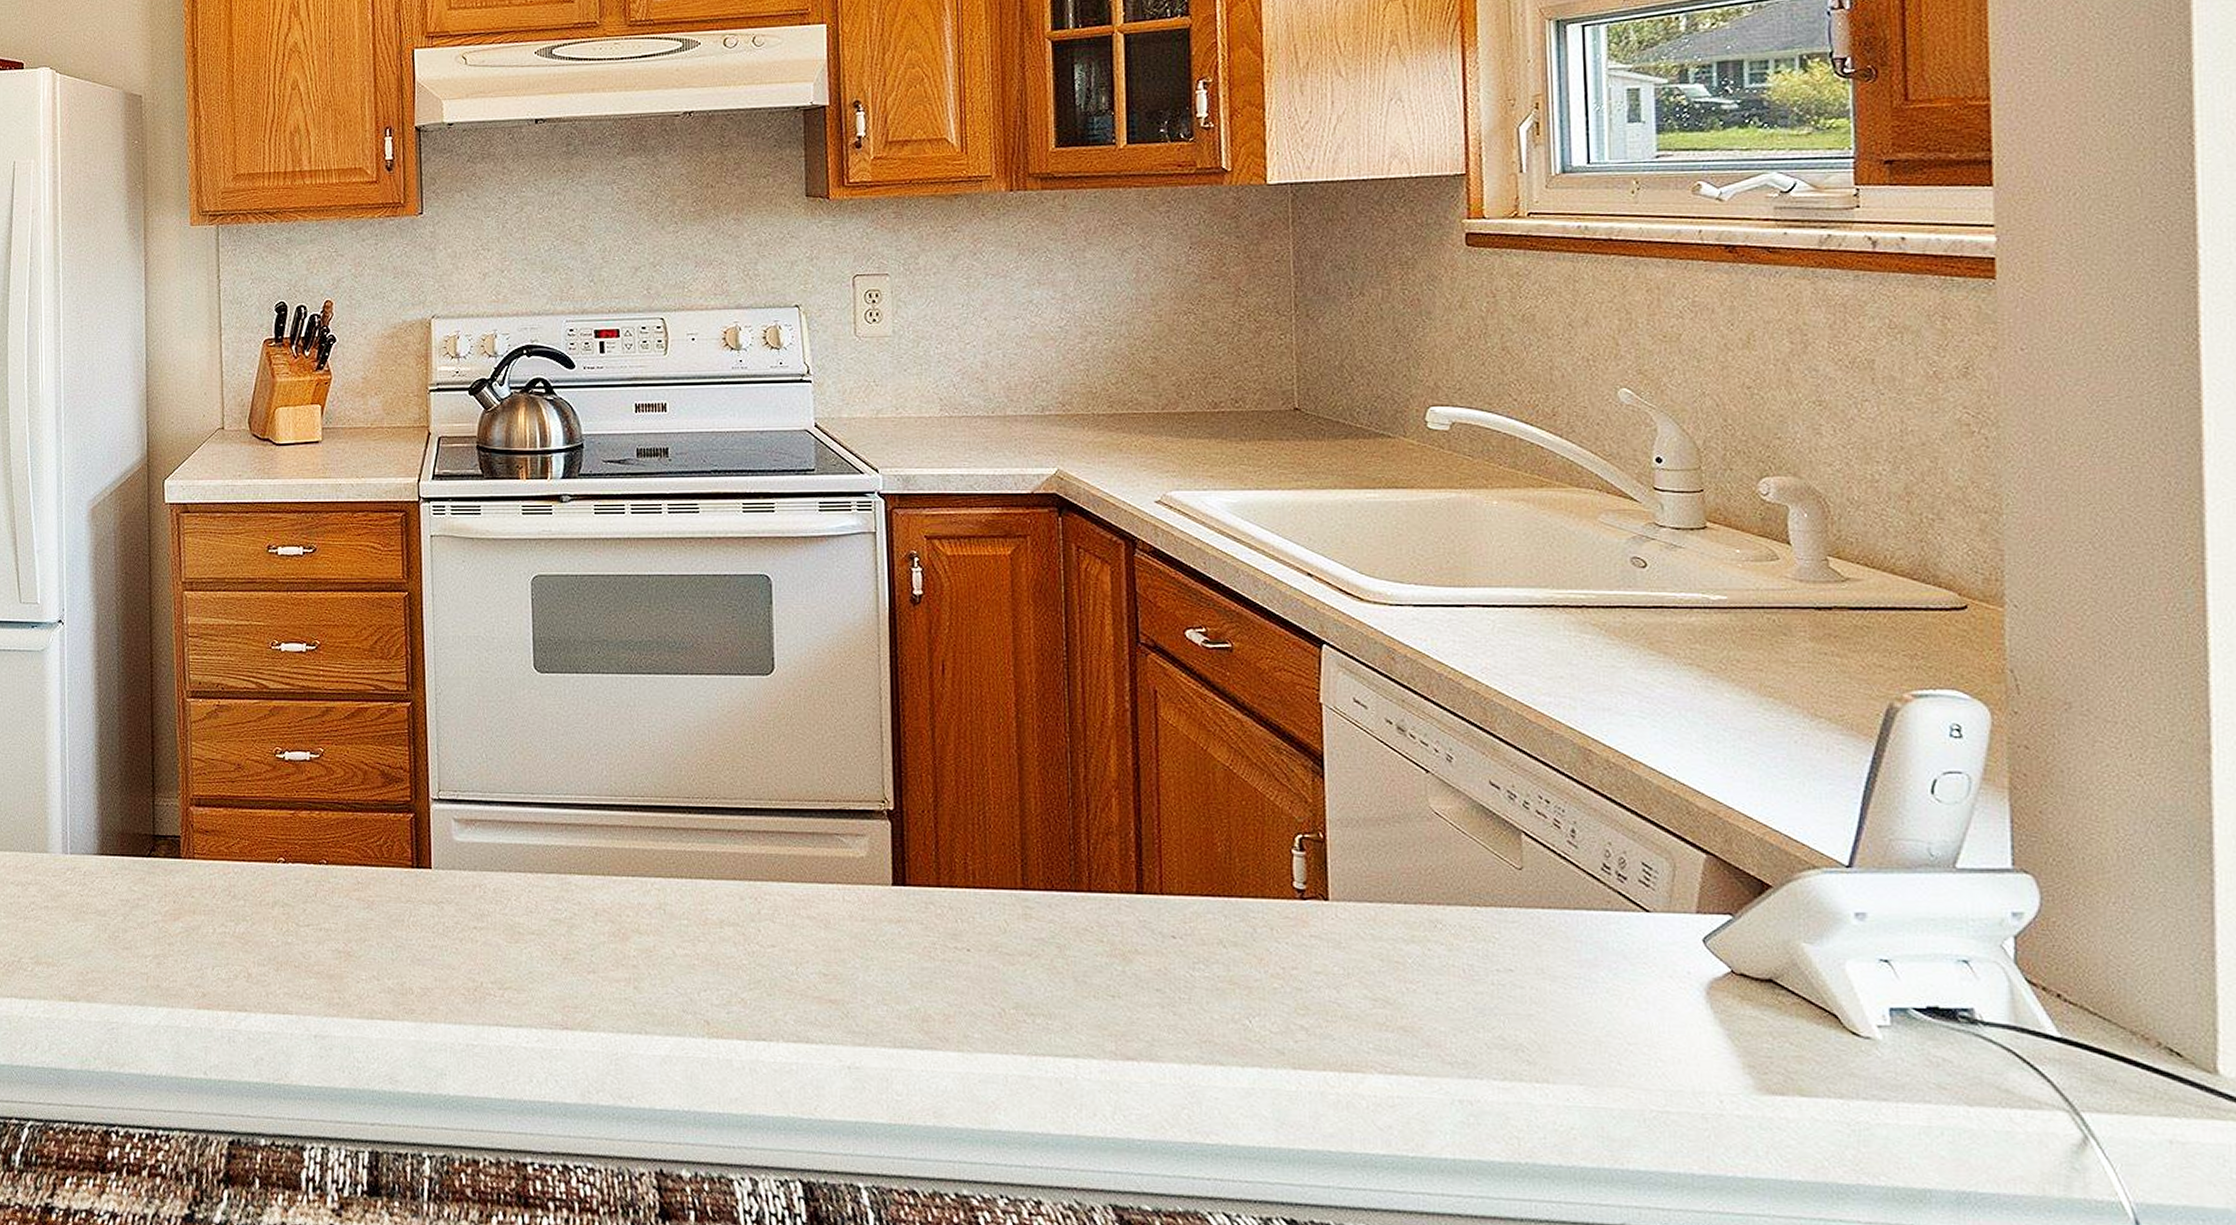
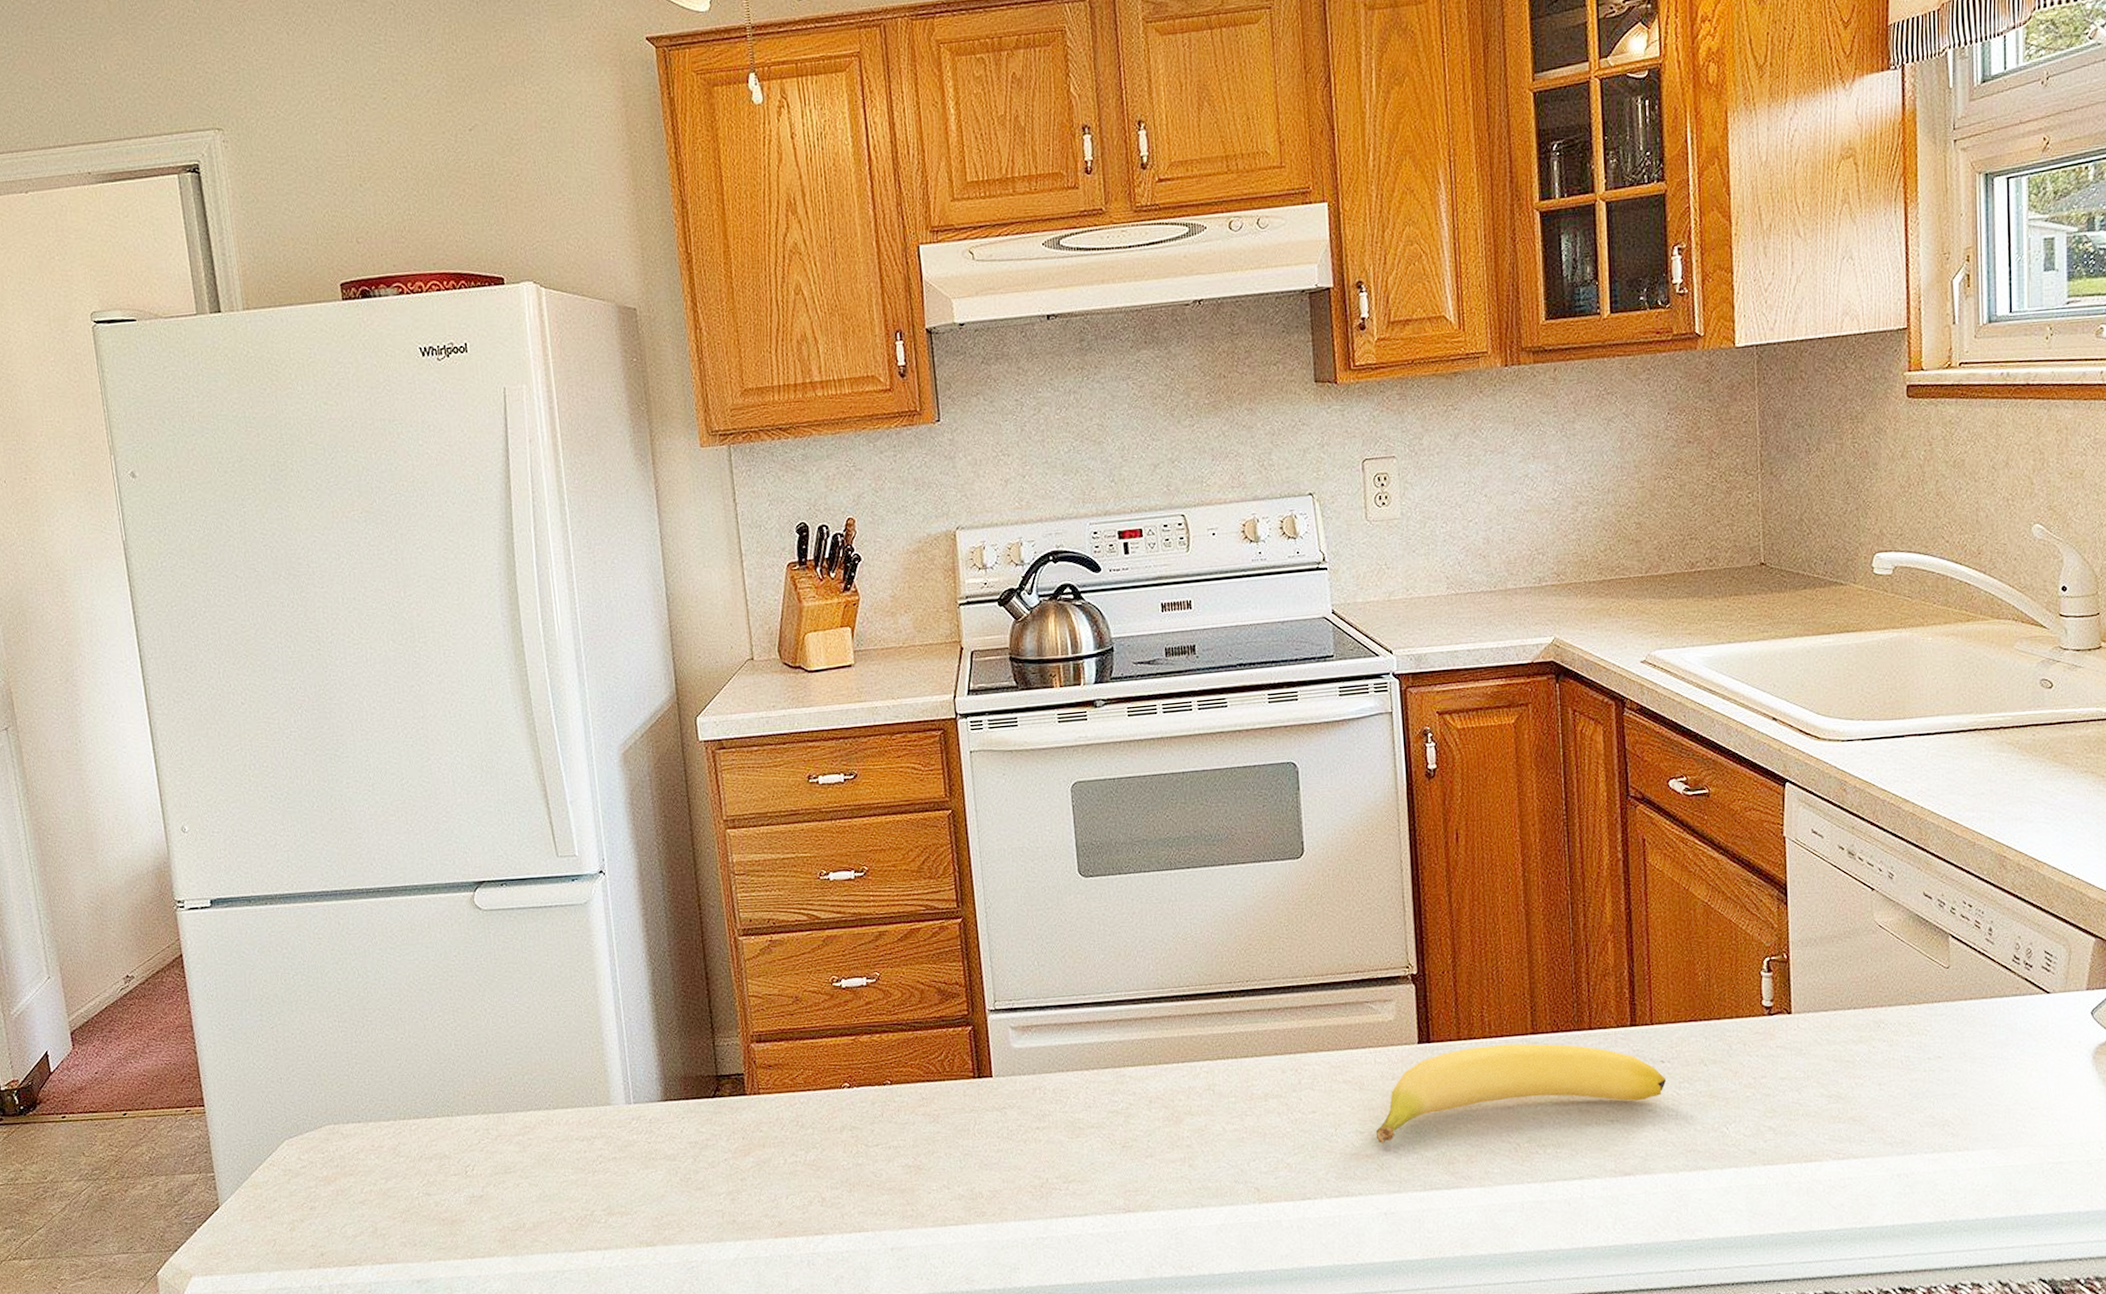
banana: none [841,896,1179,989] -> present [1375,1043,1667,1143]

